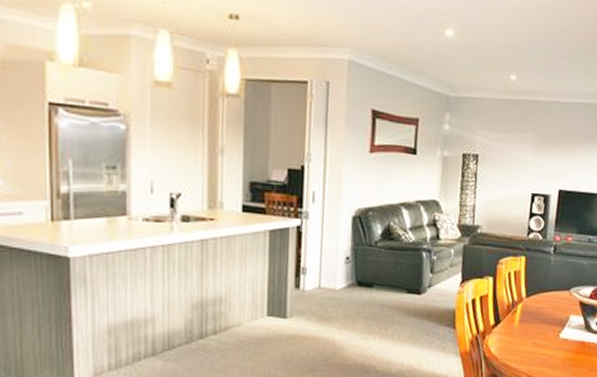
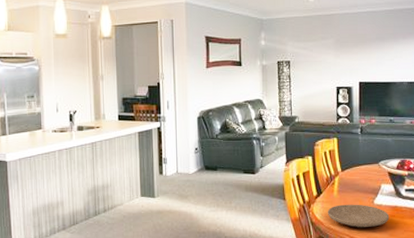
plate: none [504,337,575,366] -> present [327,204,390,228]

